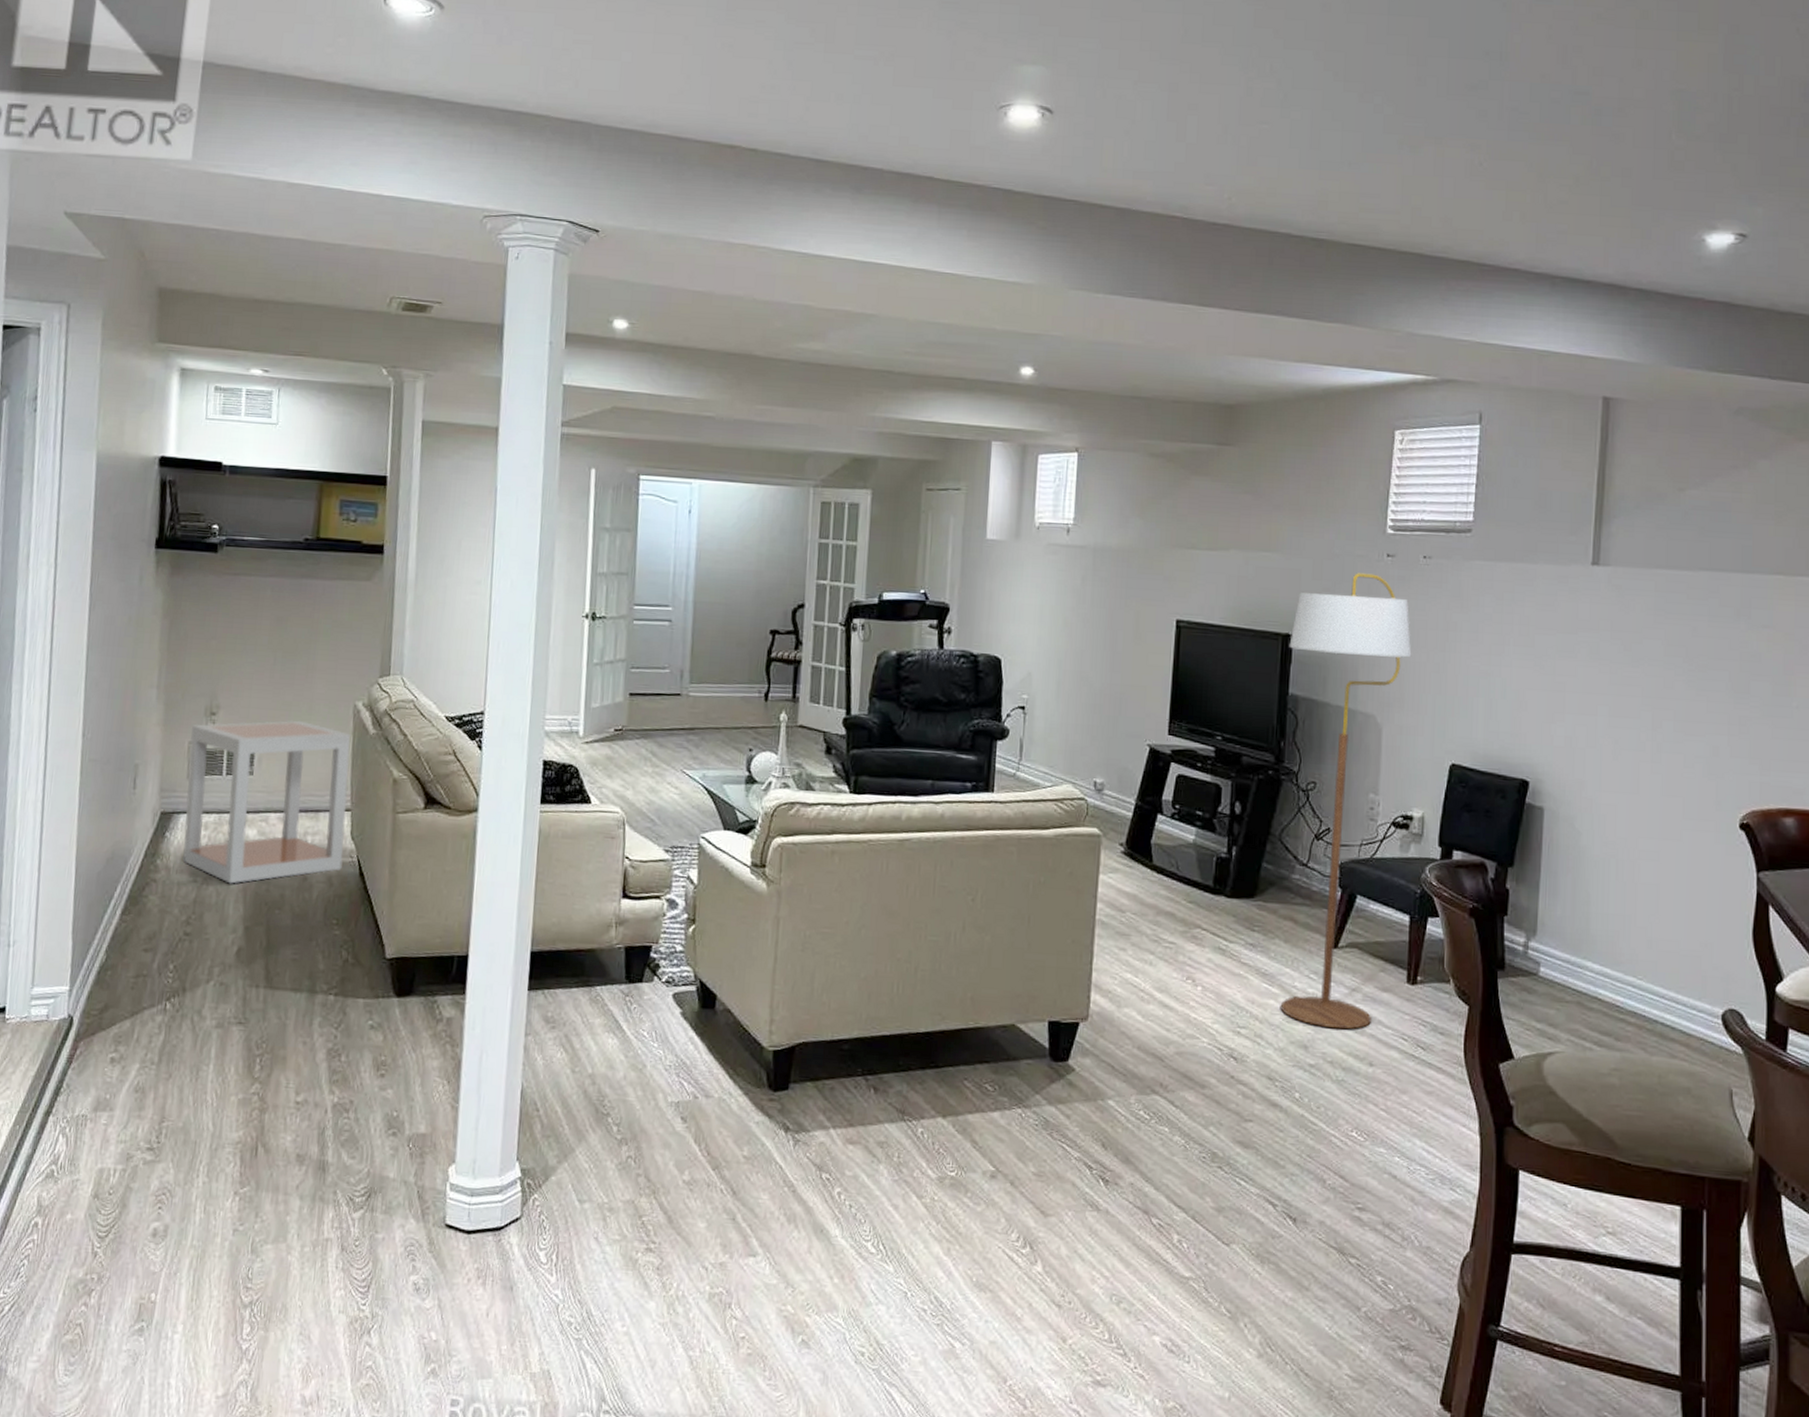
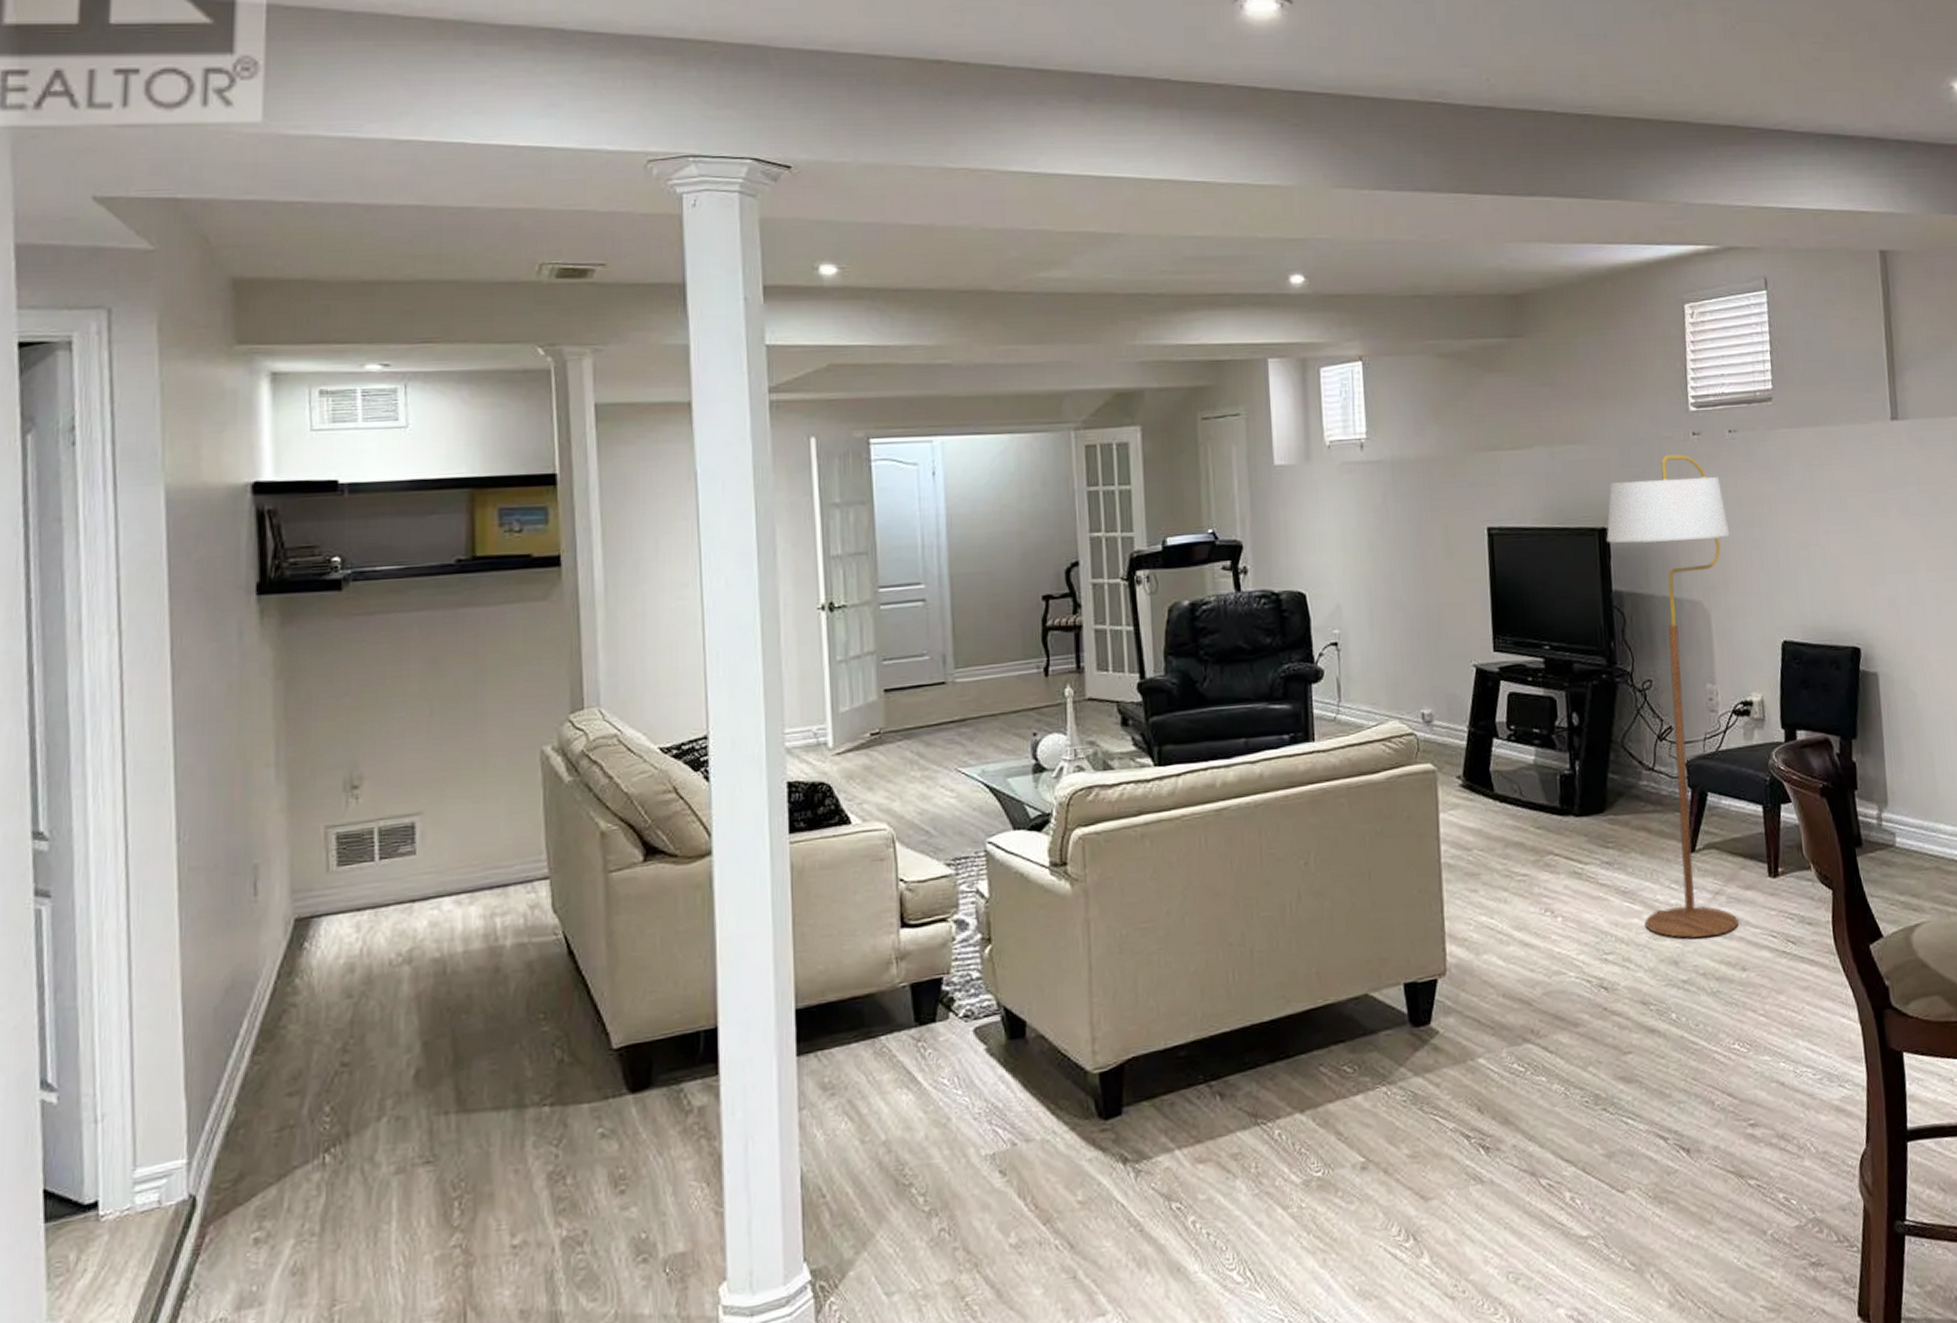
side table: present [182,720,351,884] -> none [326,779,545,993]

